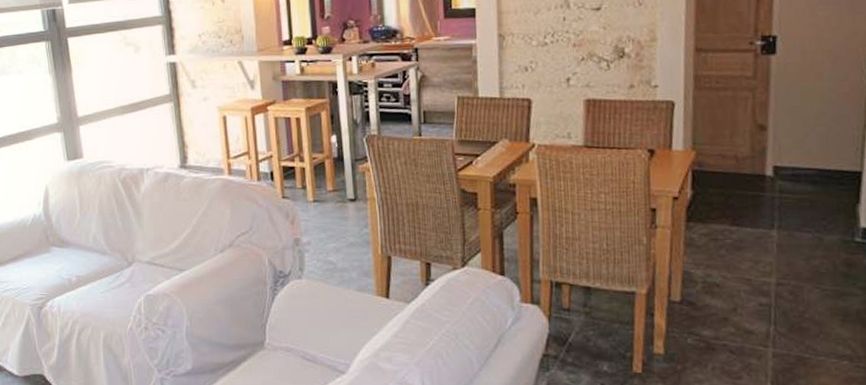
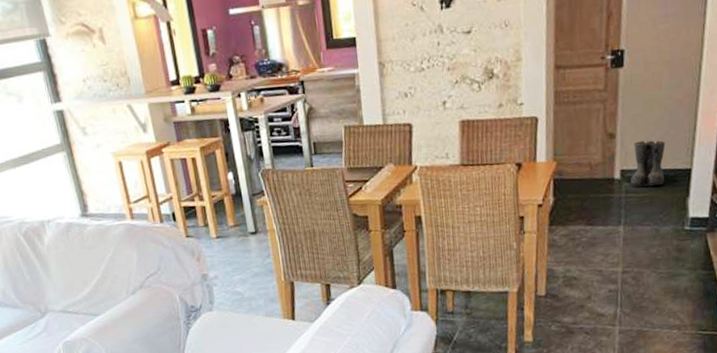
boots: none [786,135,829,188] -> present [630,139,666,187]

